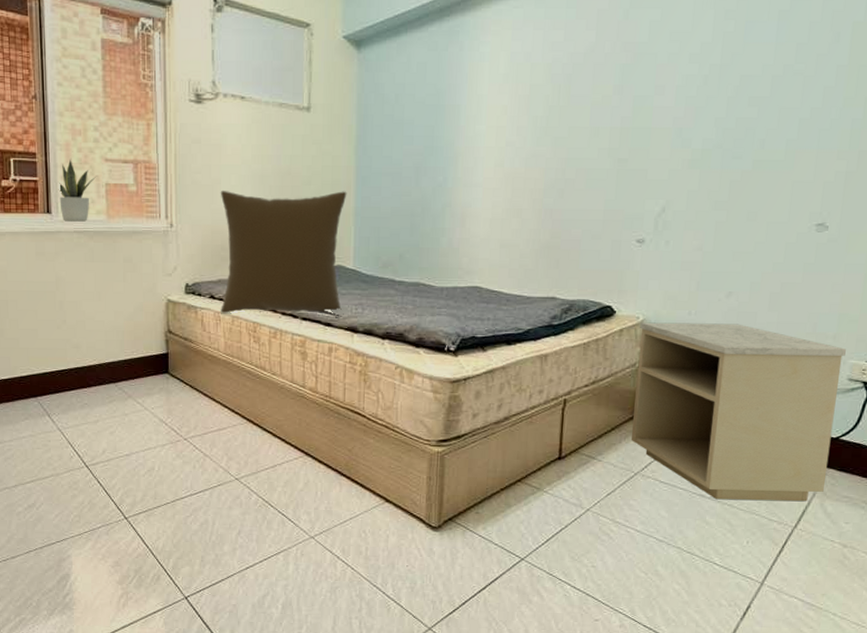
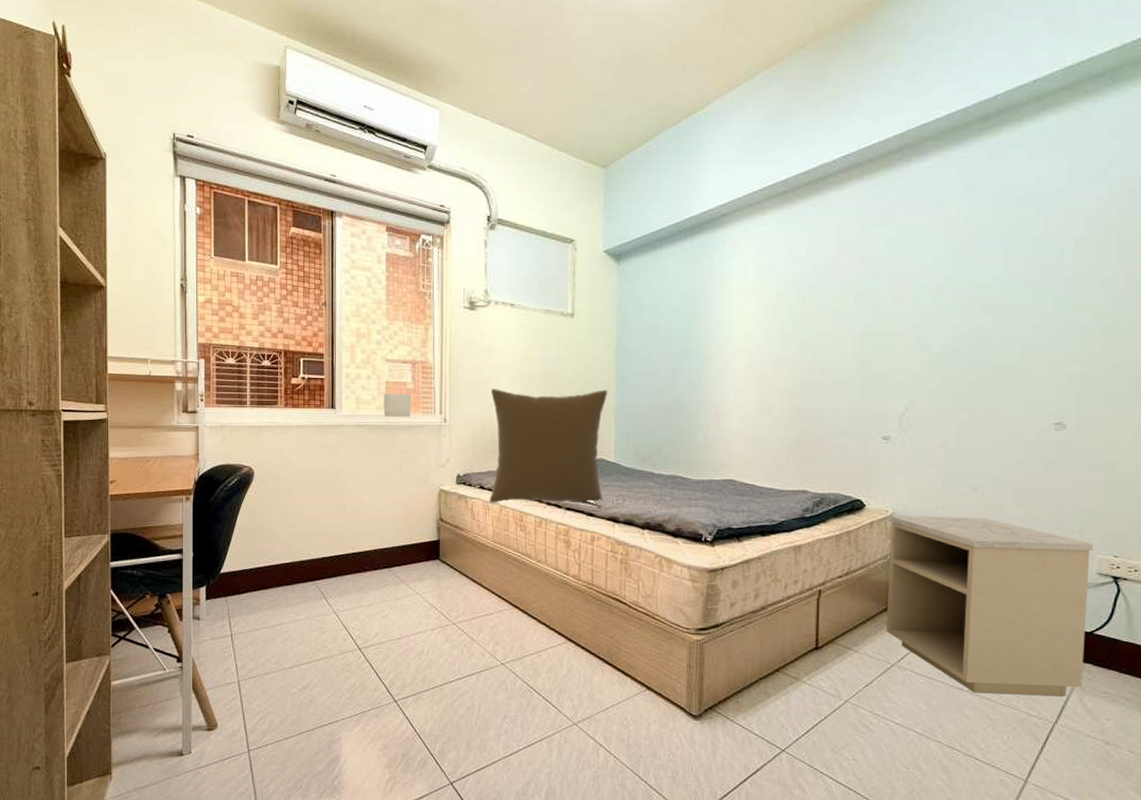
potted plant: present [58,159,98,222] -> none [342,359,379,416]
planter: none [104,196,135,222] -> present [383,393,412,417]

